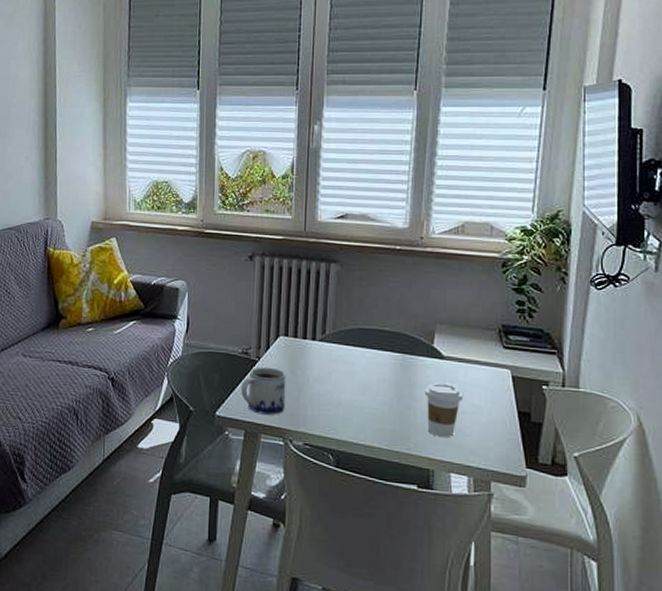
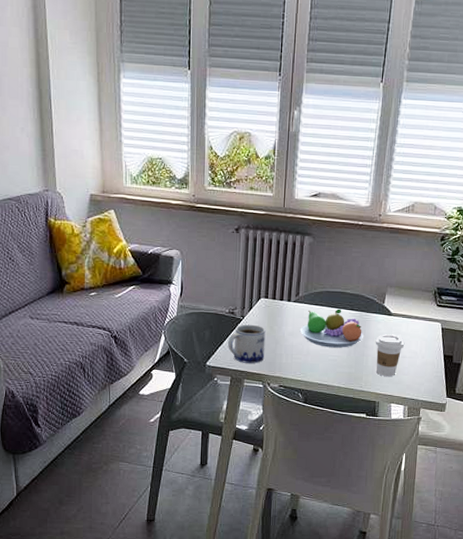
fruit bowl: none [328,350,410,399] -> present [300,309,364,348]

